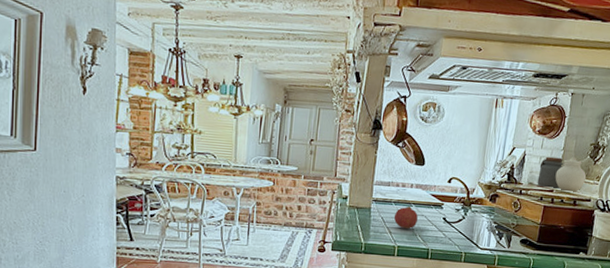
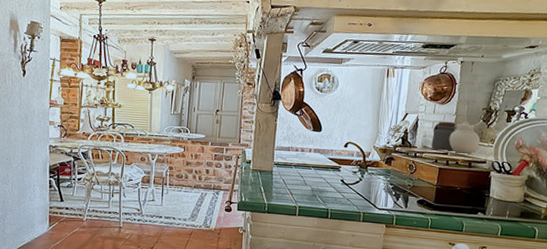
fruit: present [393,206,418,229] -> none [294,169,317,191]

